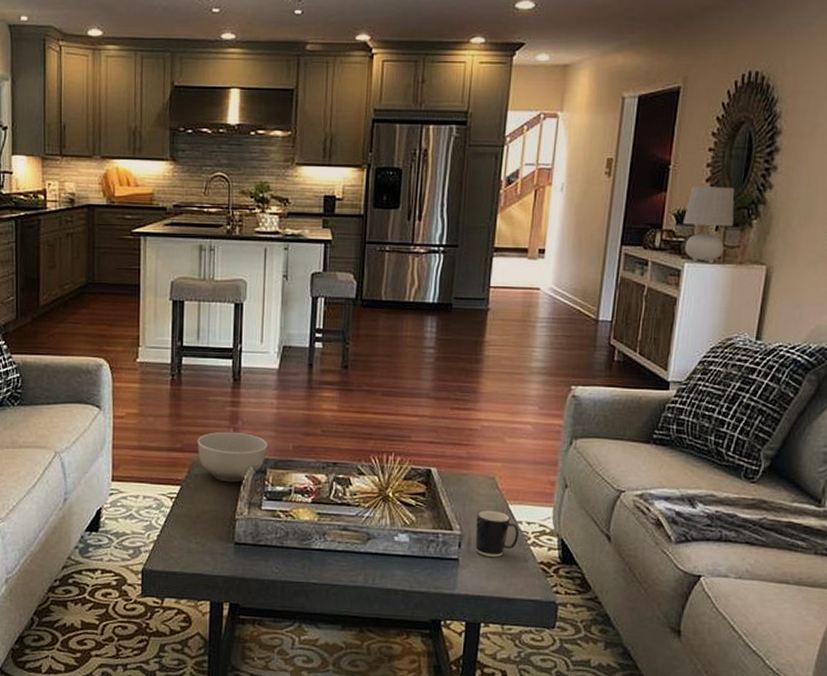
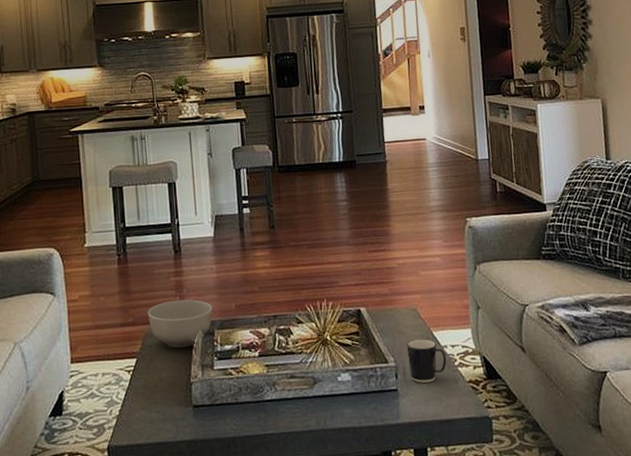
table lamp: present [682,187,735,264] -> none [529,40,568,103]

